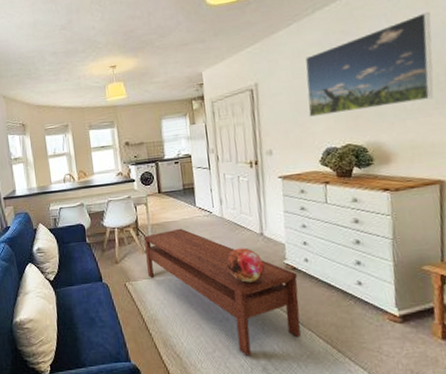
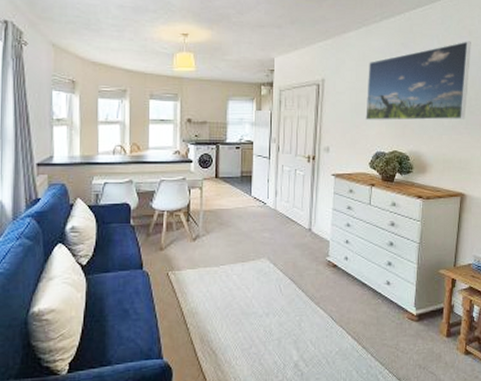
coffee table: present [144,228,301,357] -> none [194,217,336,353]
decorative orb: present [226,248,264,283] -> none [274,242,308,278]

